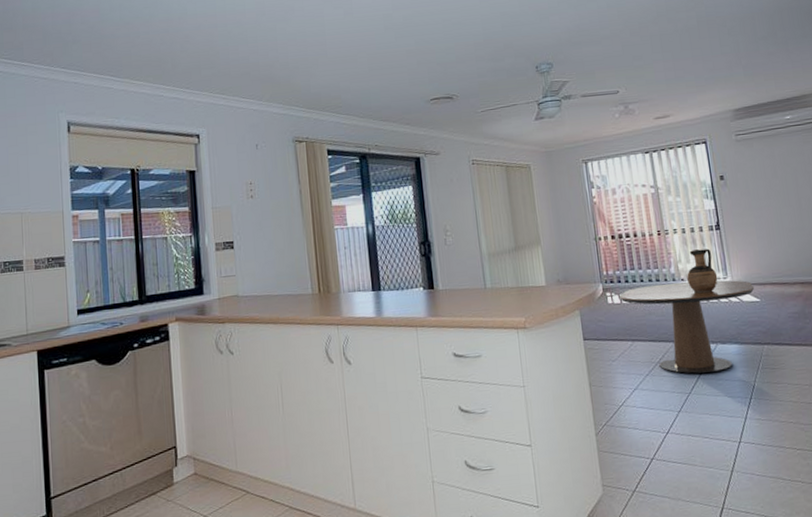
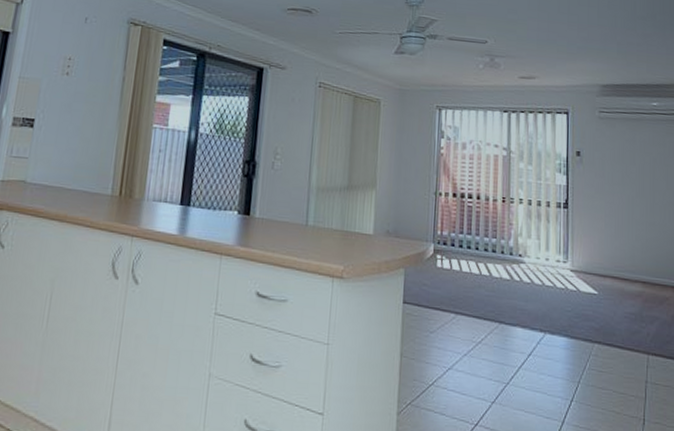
dining table: present [619,280,755,374] -> none [449,255,594,364]
ceramic jug: present [687,248,718,294] -> none [525,225,558,276]

